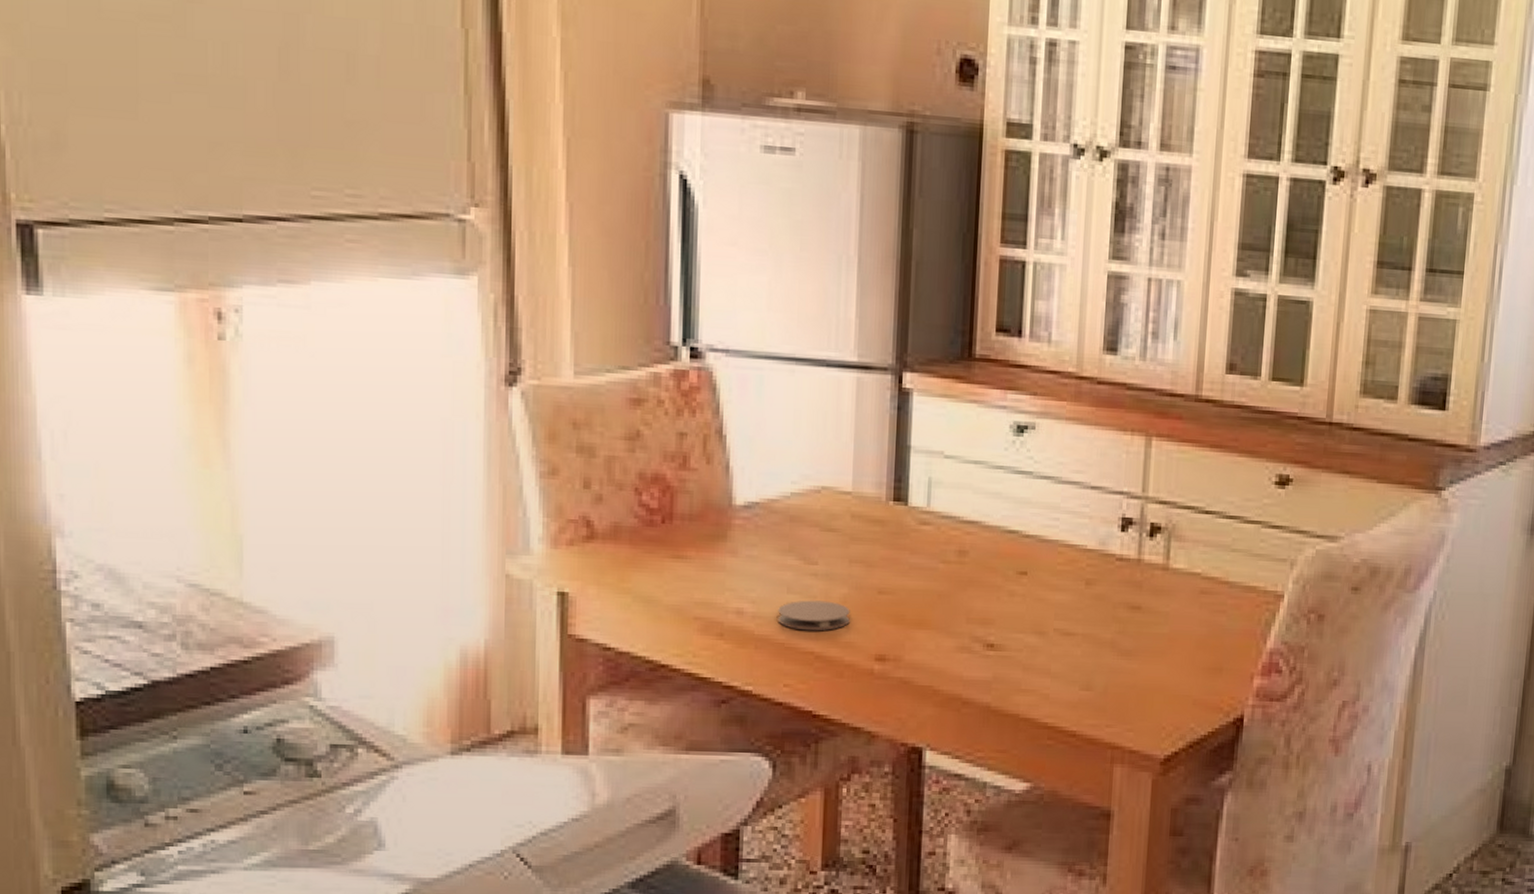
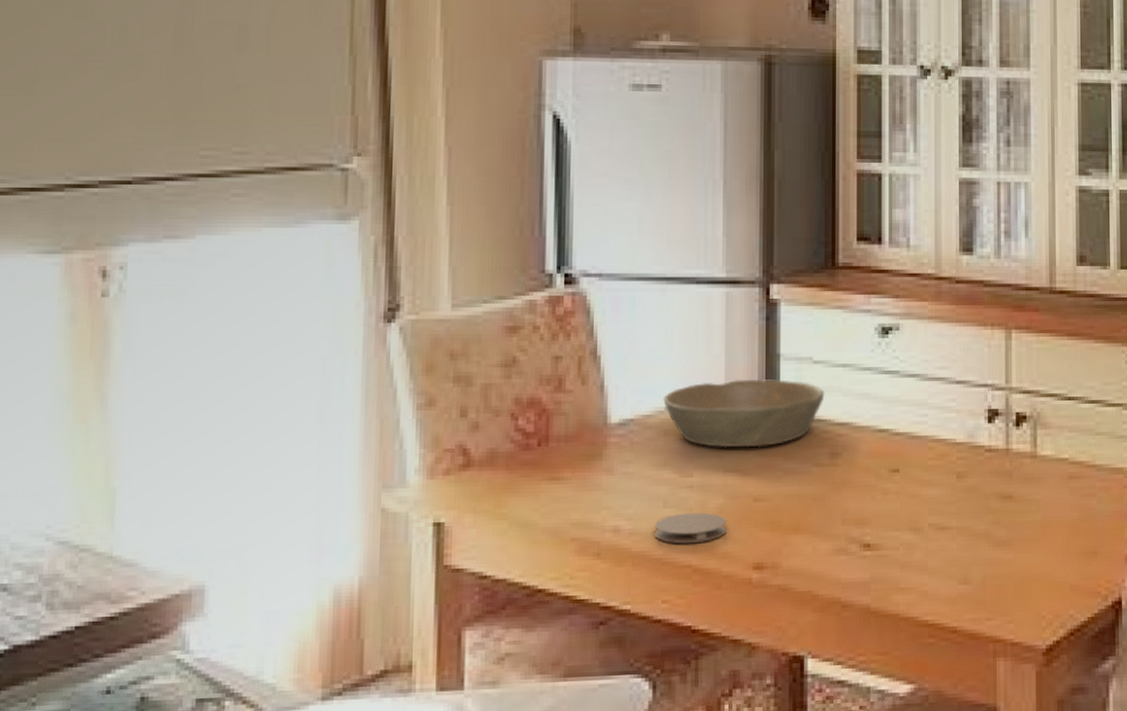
bowl: none [789,468,955,540] -> present [663,378,825,448]

